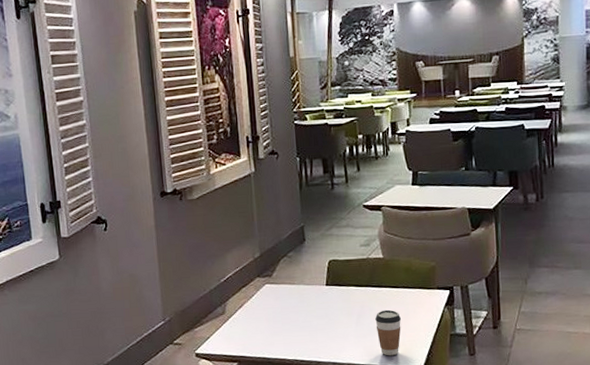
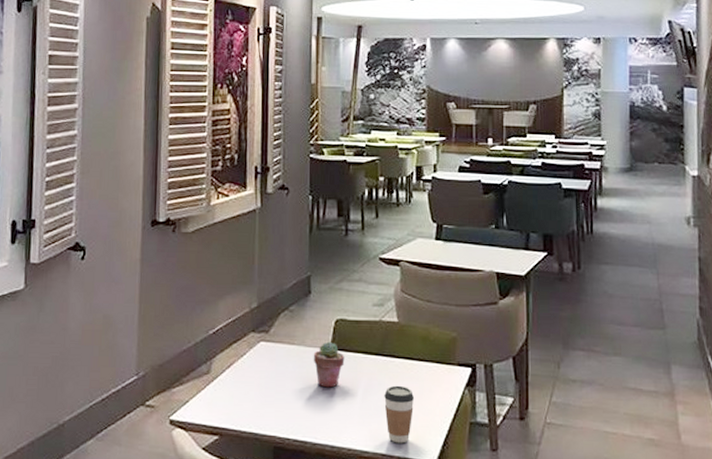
potted succulent: none [311,279,339,317] -> present [313,341,345,388]

